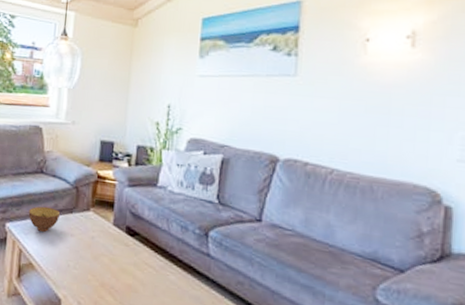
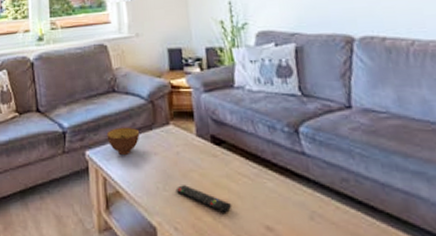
remote control: none [85,266,134,296] -> present [175,185,232,213]

